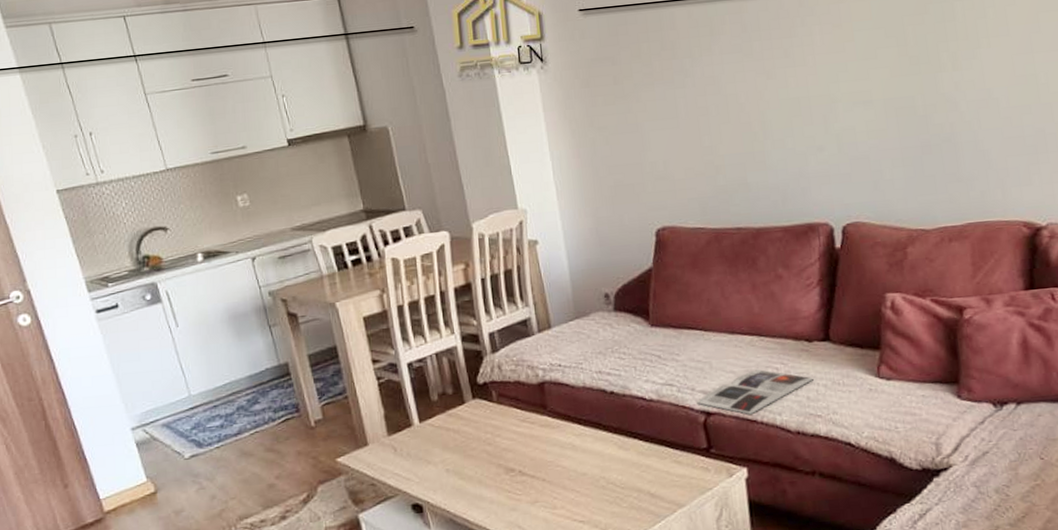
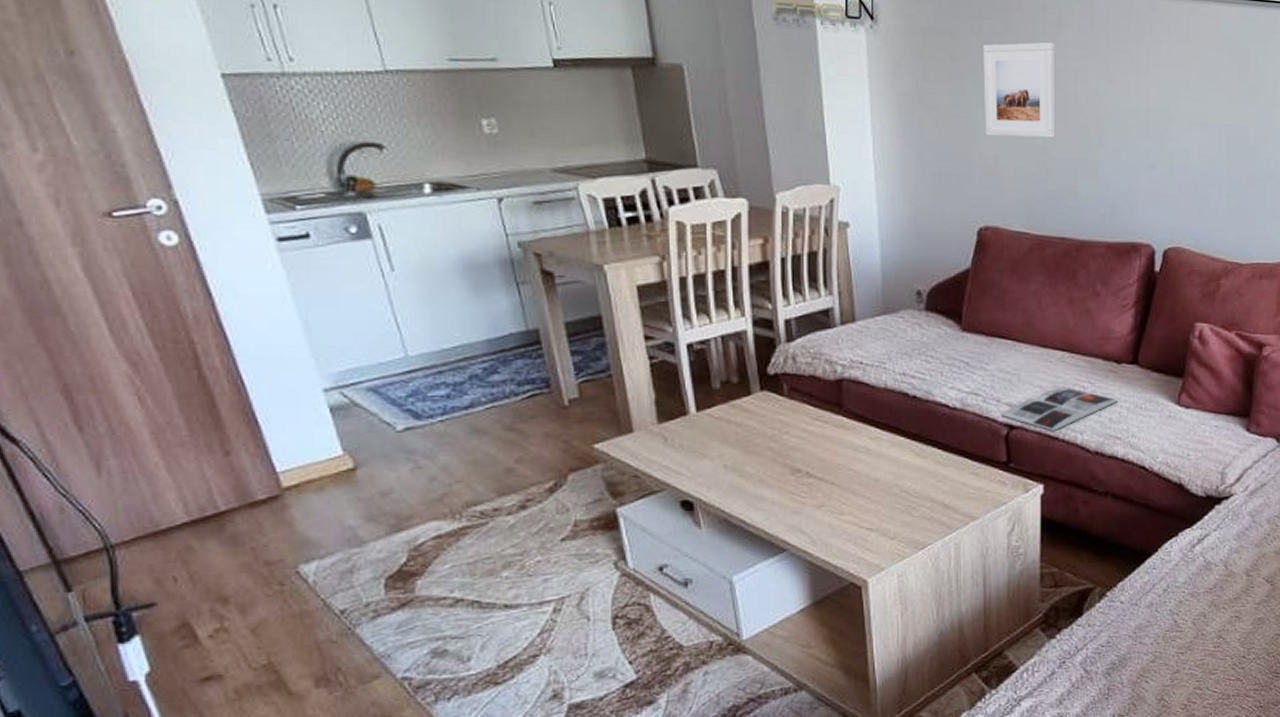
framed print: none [642,51,720,145] -> present [982,41,1056,138]

